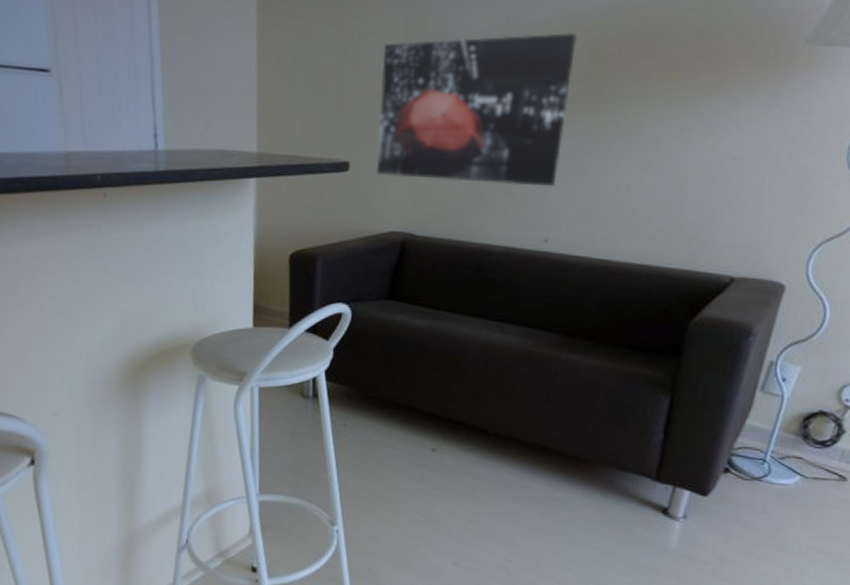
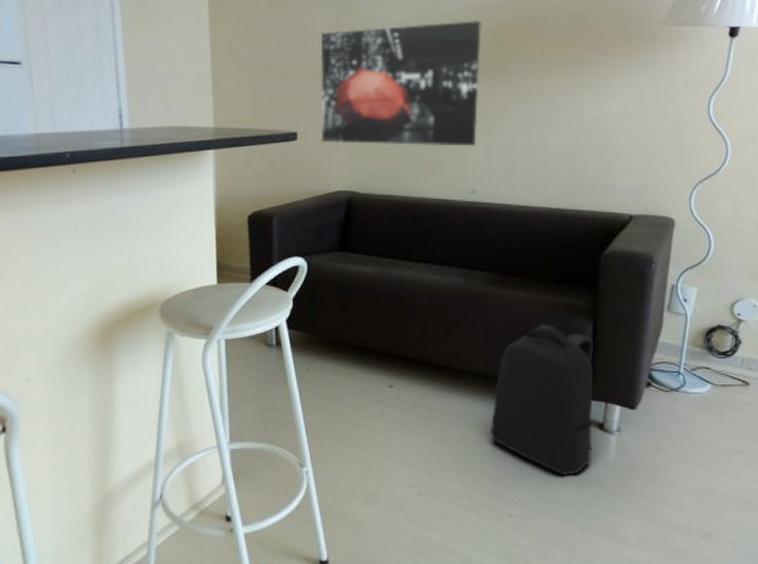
backpack: none [539,395,668,560] -> present [491,324,594,476]

